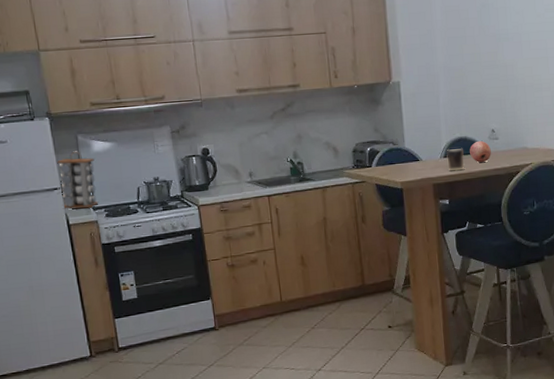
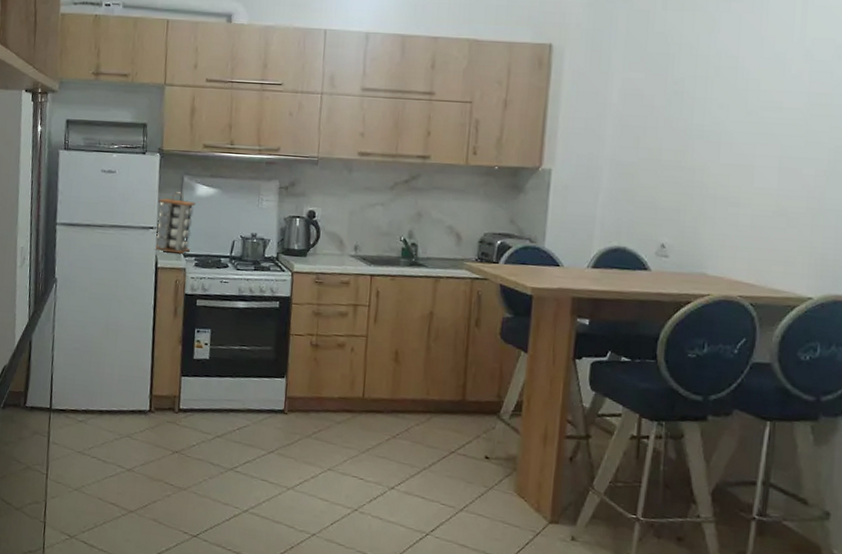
mug: present [446,147,465,171] -> none [595,258,619,287]
fruit: present [469,140,491,163] -> none [627,254,656,283]

